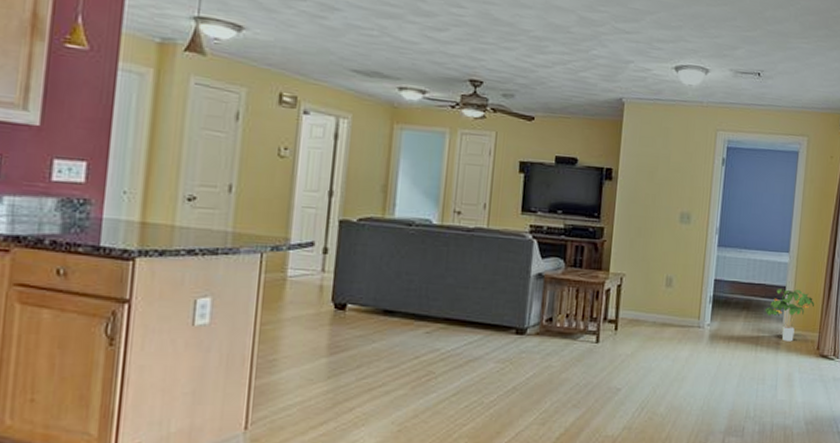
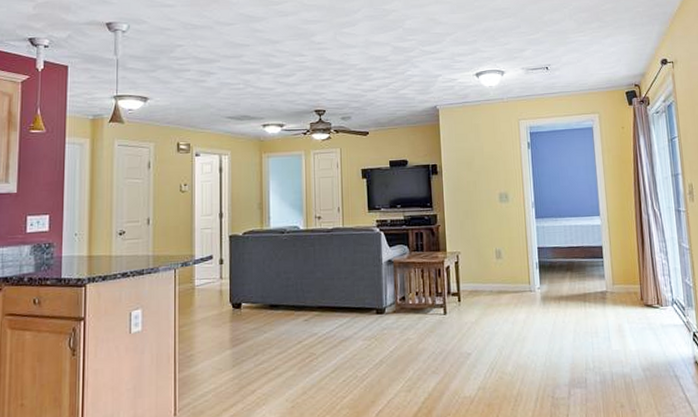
potted plant: present [764,289,814,342] -> none [587,248,631,296]

